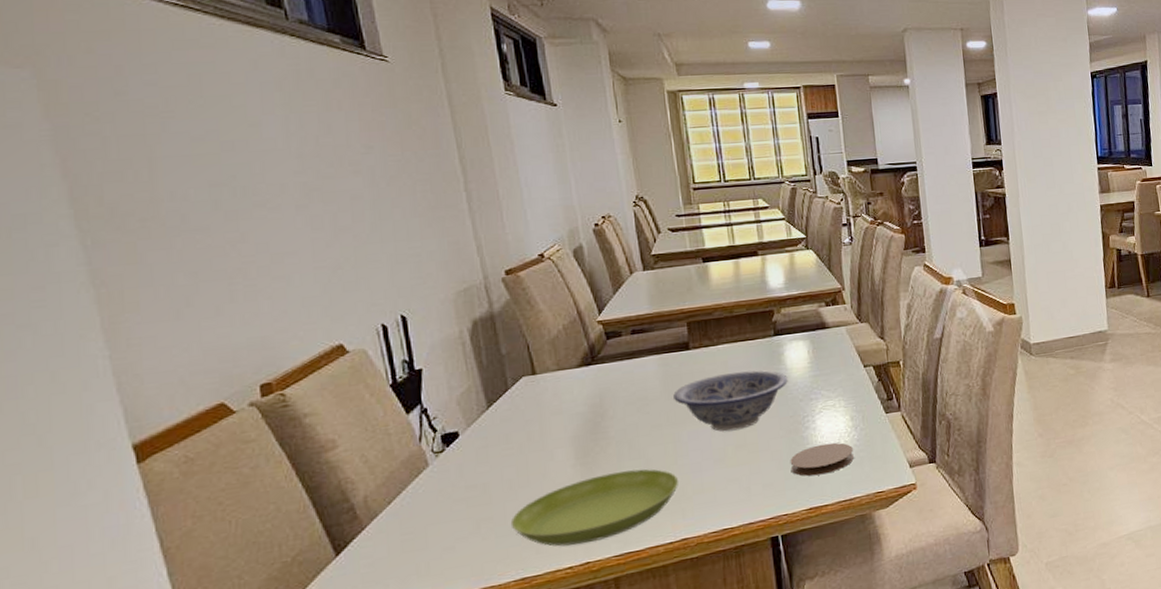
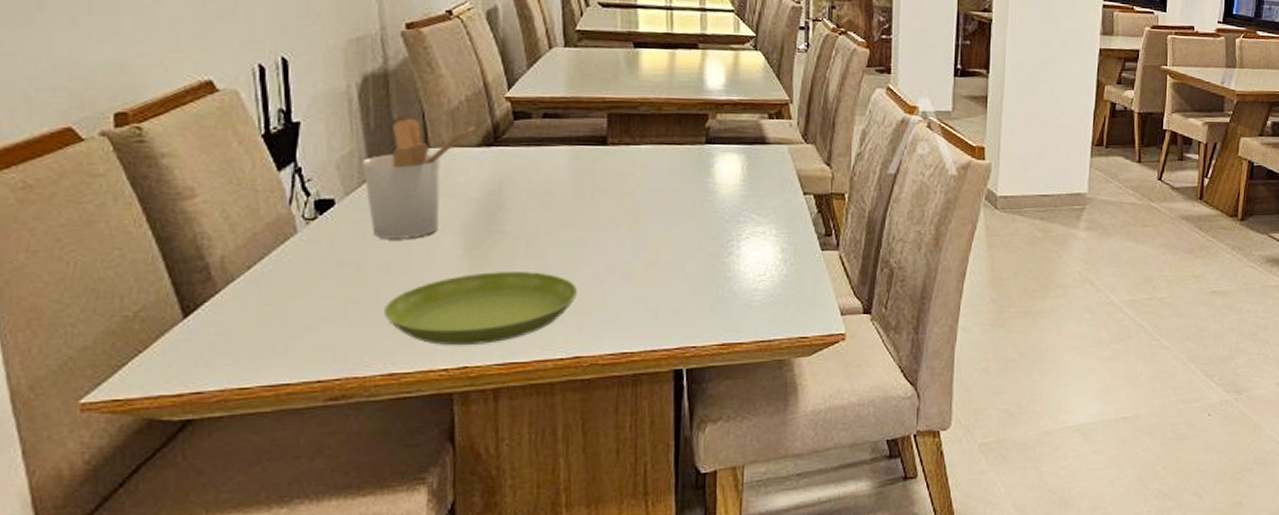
utensil holder: none [479,350,574,460] -> present [362,119,475,239]
bowl: present [673,369,788,432] -> none [583,179,715,244]
coaster: present [790,442,855,477] -> none [706,274,780,309]

